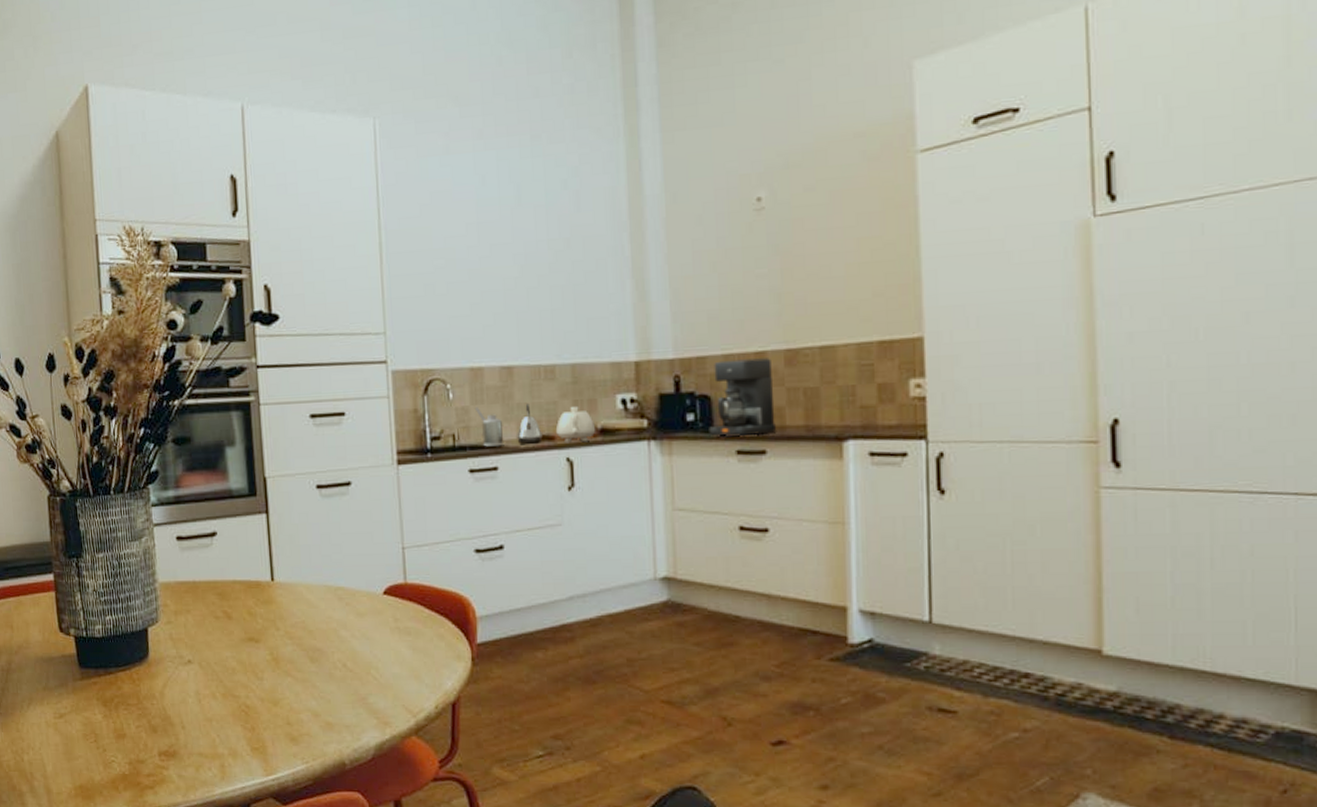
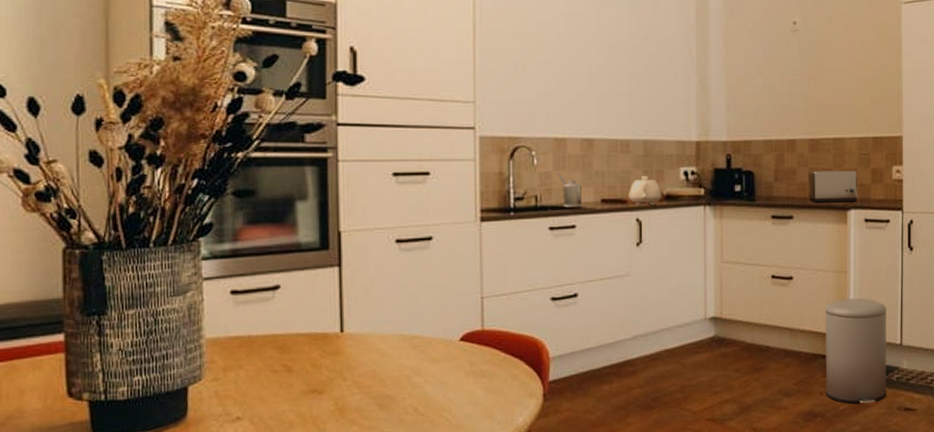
kettle: present [517,404,543,445] -> none [594,172,617,207]
coffee maker: present [709,358,776,437] -> none [751,145,801,205]
toaster: none [785,388,858,433] -> present [808,171,858,203]
pedal bin: none [816,557,910,698] -> present [825,298,886,404]

